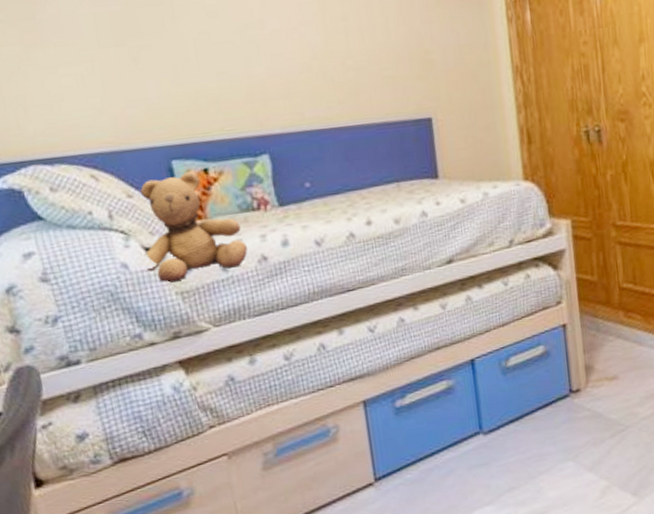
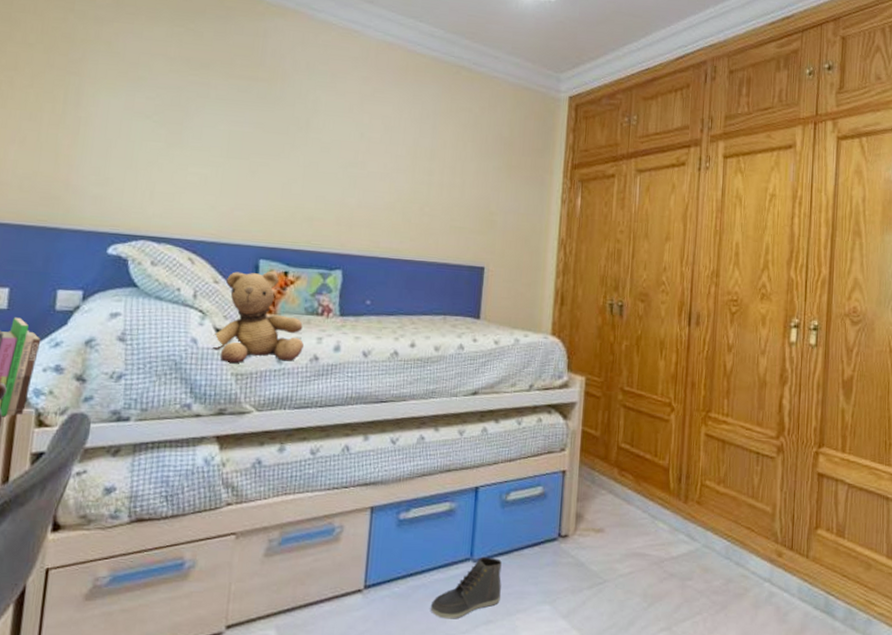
sneaker: none [447,426,520,495] -> present [430,557,502,619]

